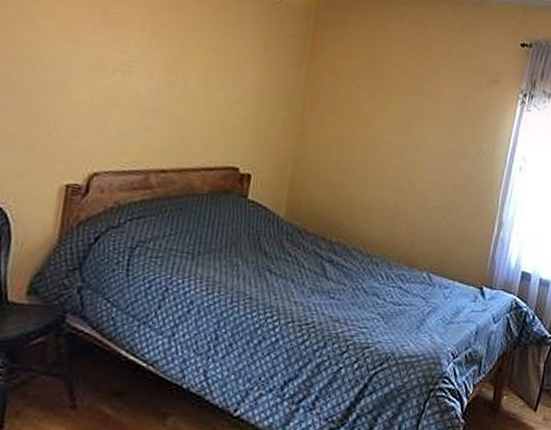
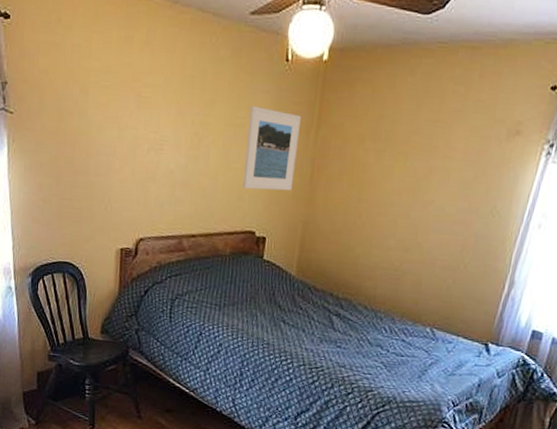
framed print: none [226,34,292,125] -> present [243,106,301,191]

